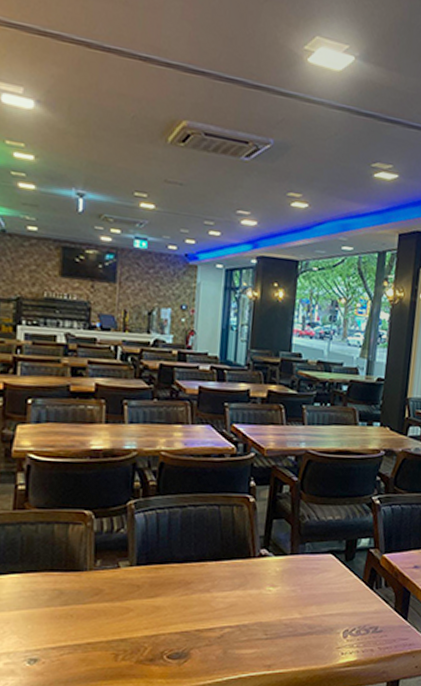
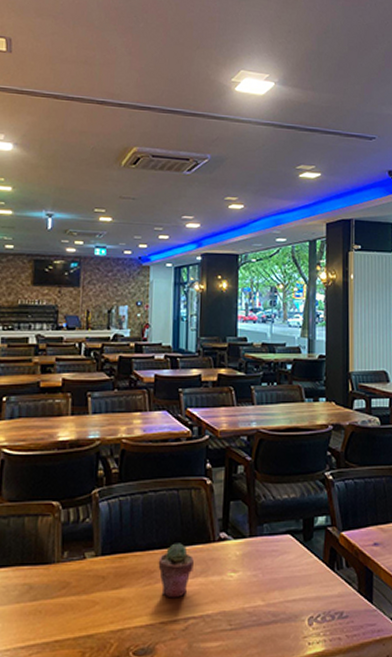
potted succulent: none [195,557,232,609] -> present [158,543,194,599]

